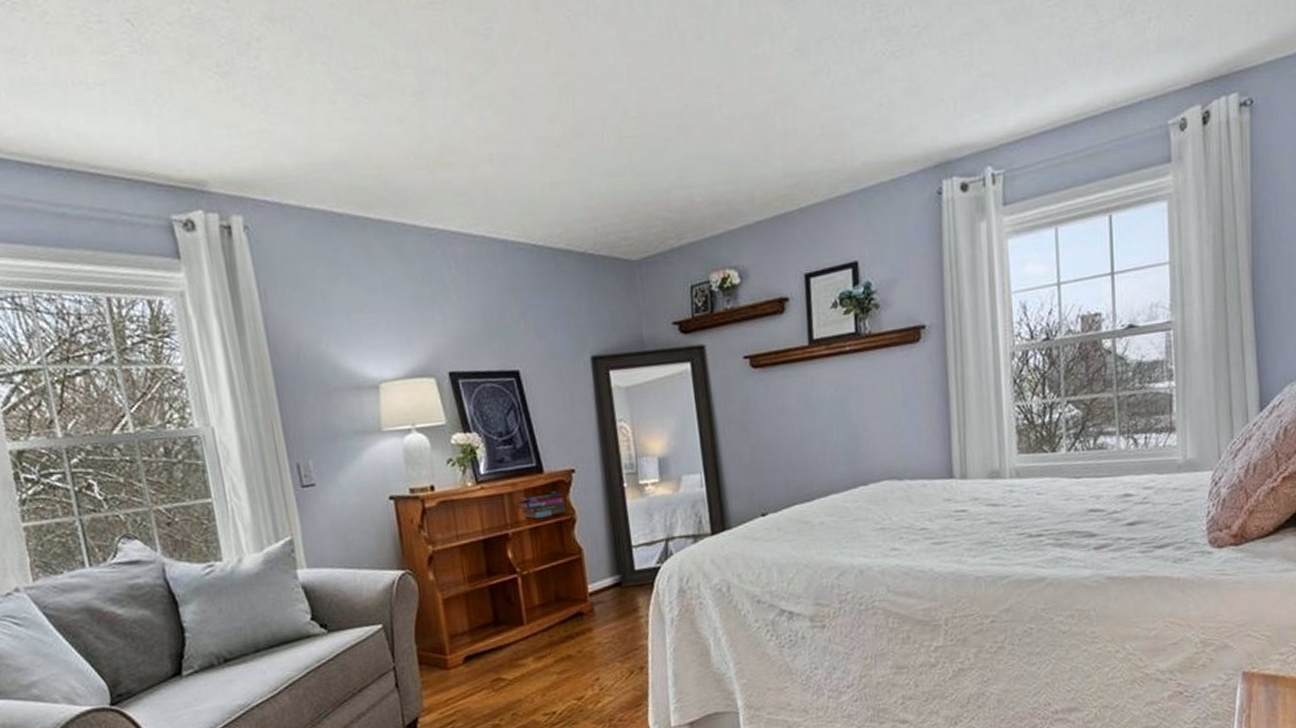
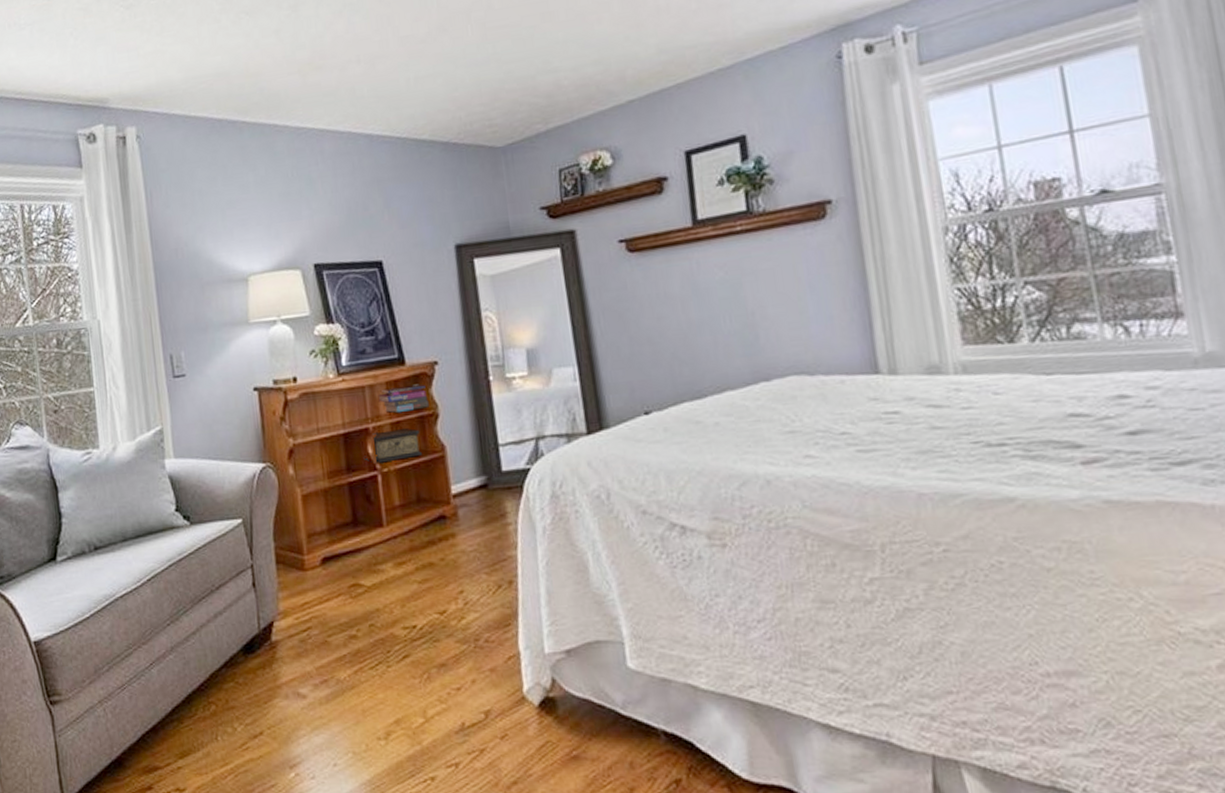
decorative box: none [503,533,561,567] -> present [363,428,423,464]

